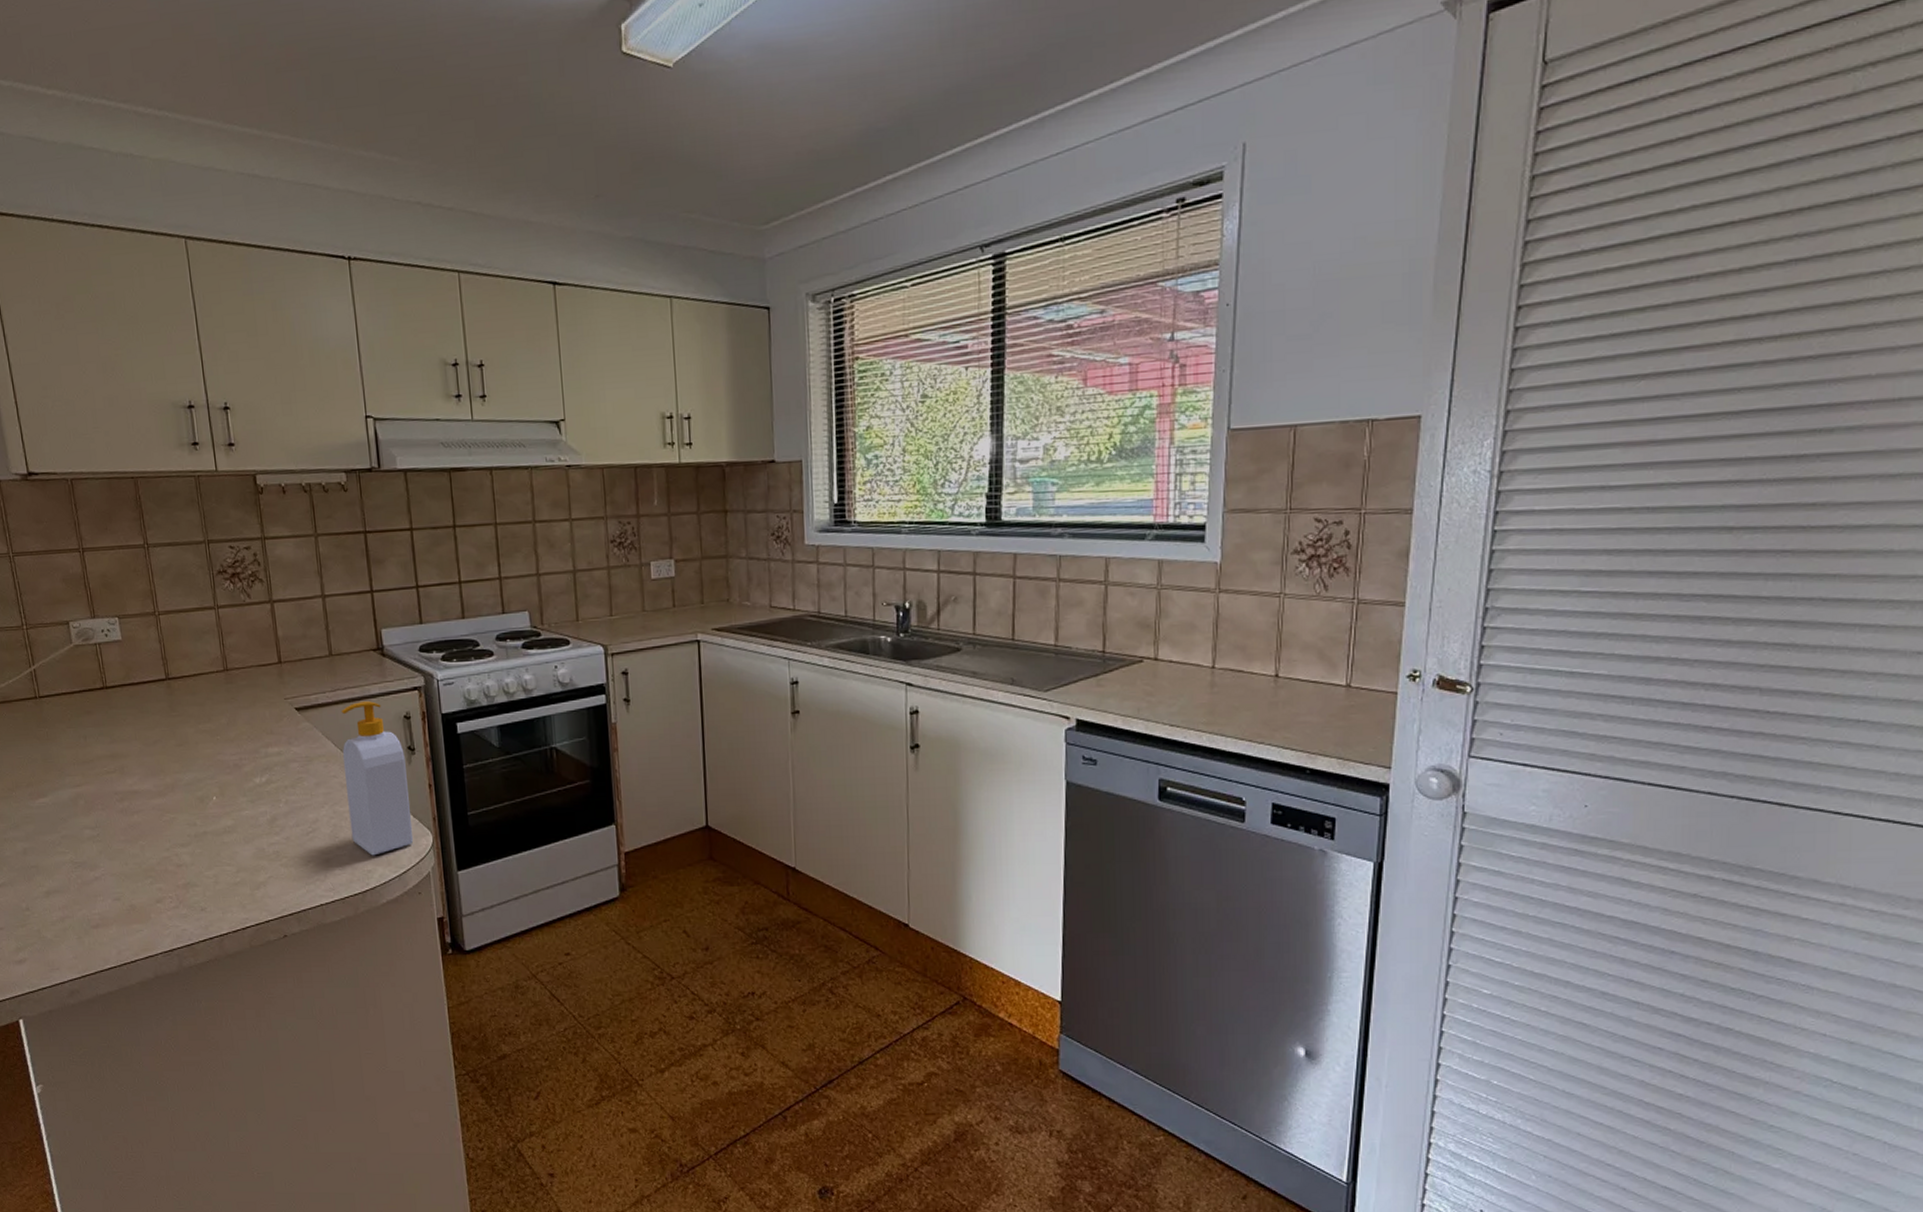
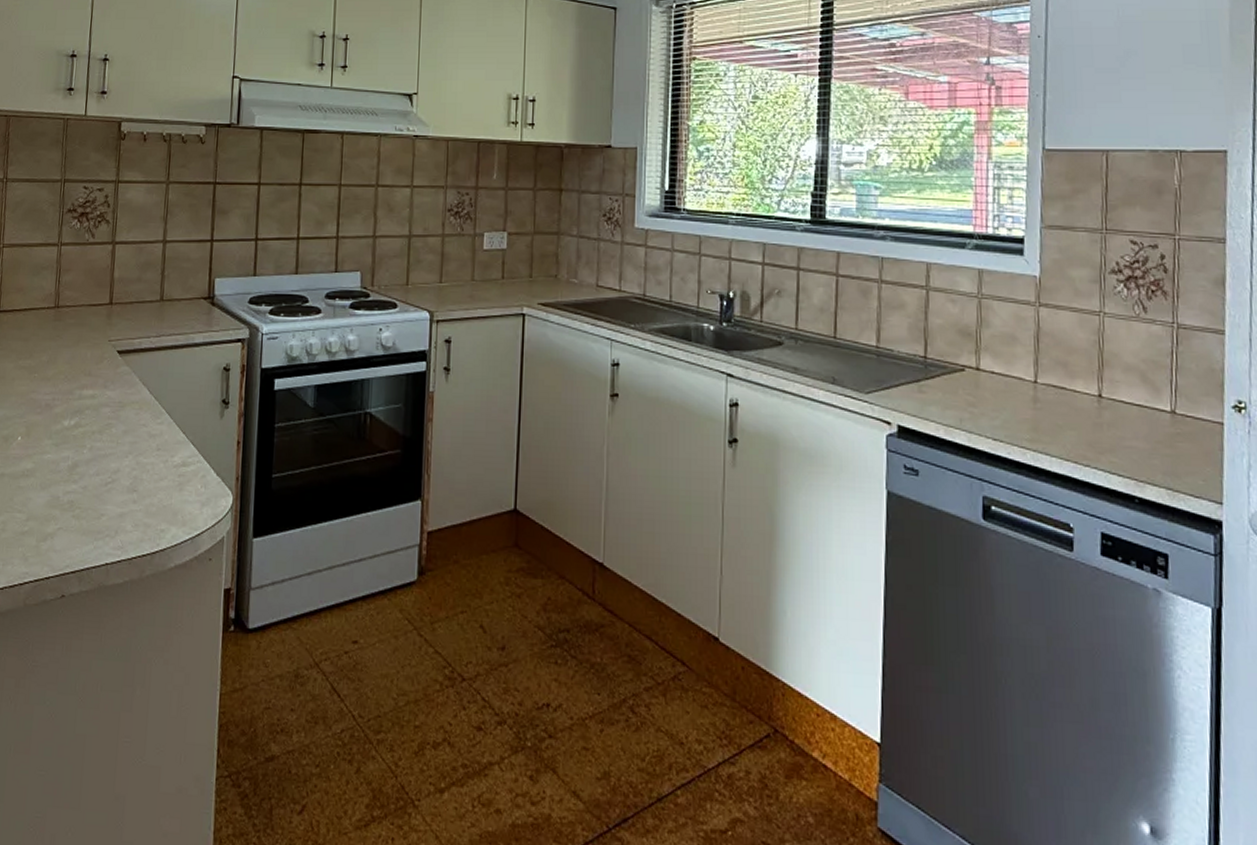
soap bottle: present [341,701,414,856] -> none [150,349,218,514]

